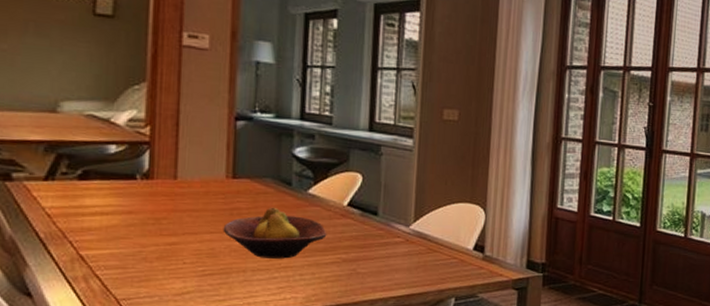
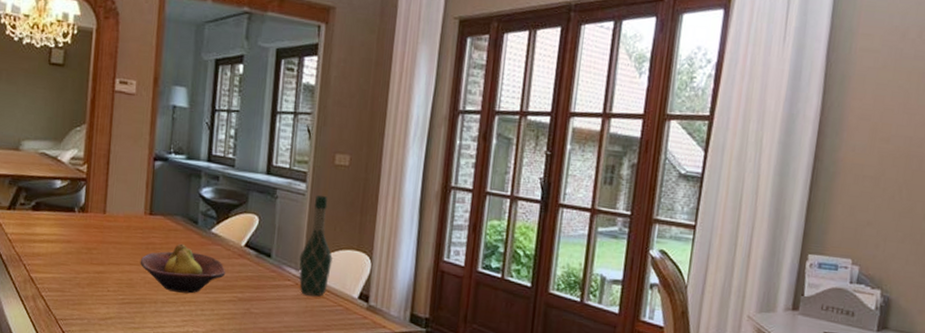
wine bottle: none [409,150,445,251] -> present [299,195,333,296]

